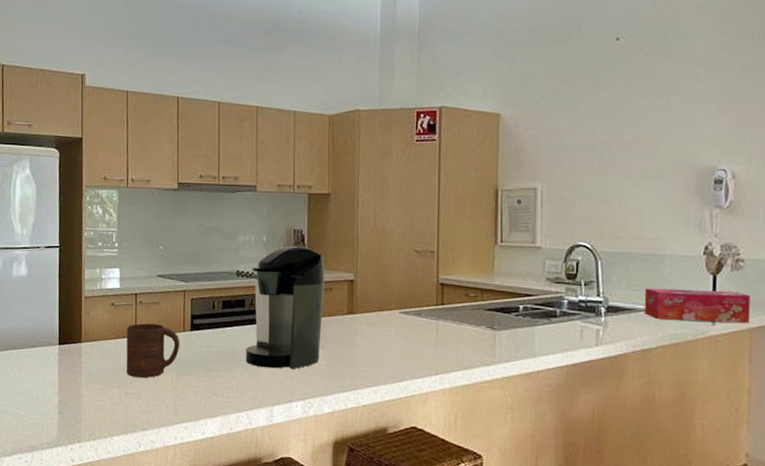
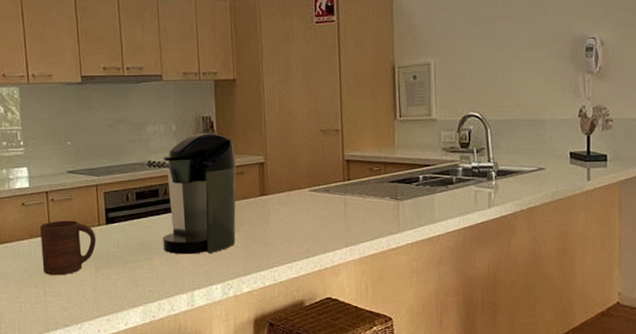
tissue box: present [644,288,750,324] -> none [529,149,619,179]

